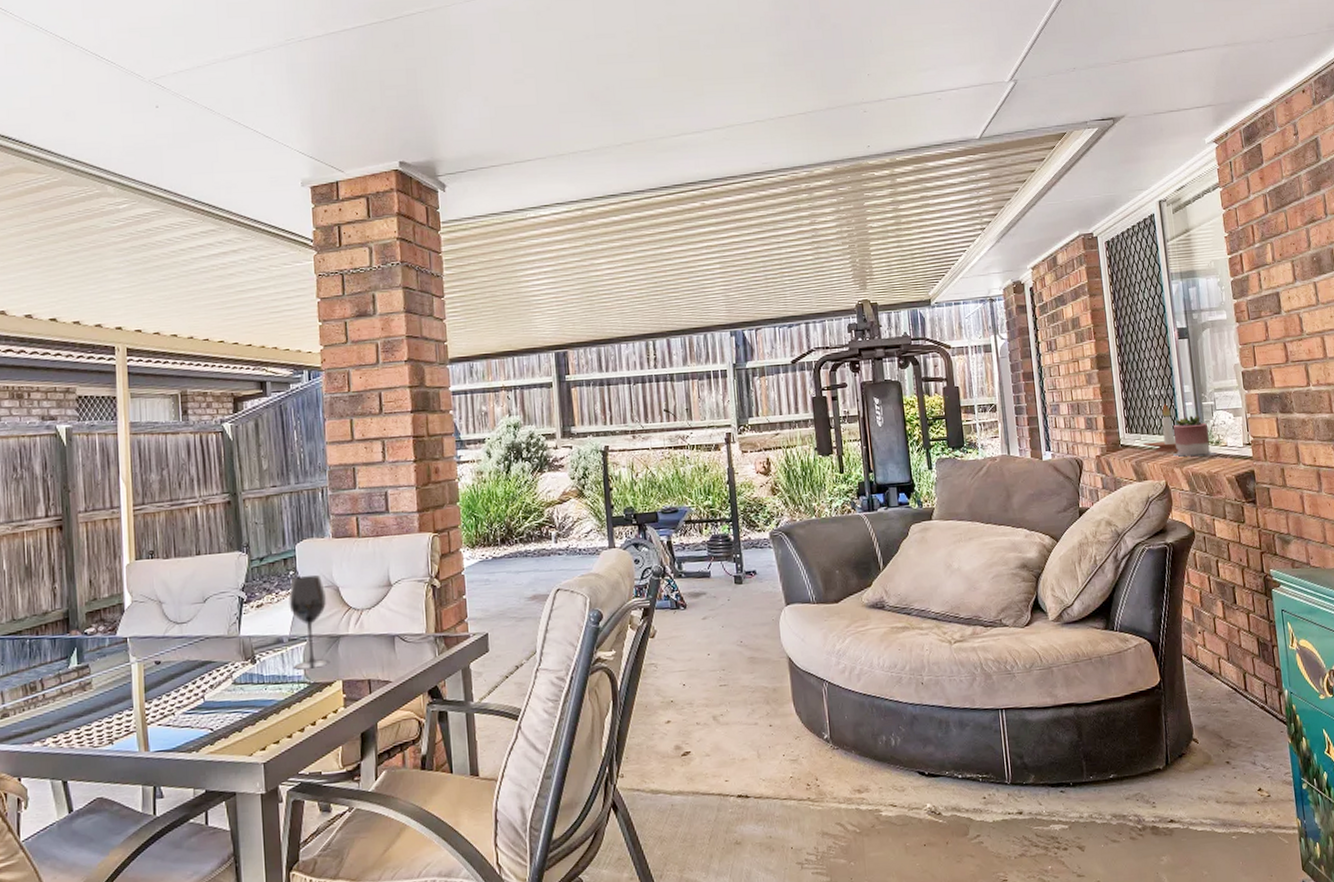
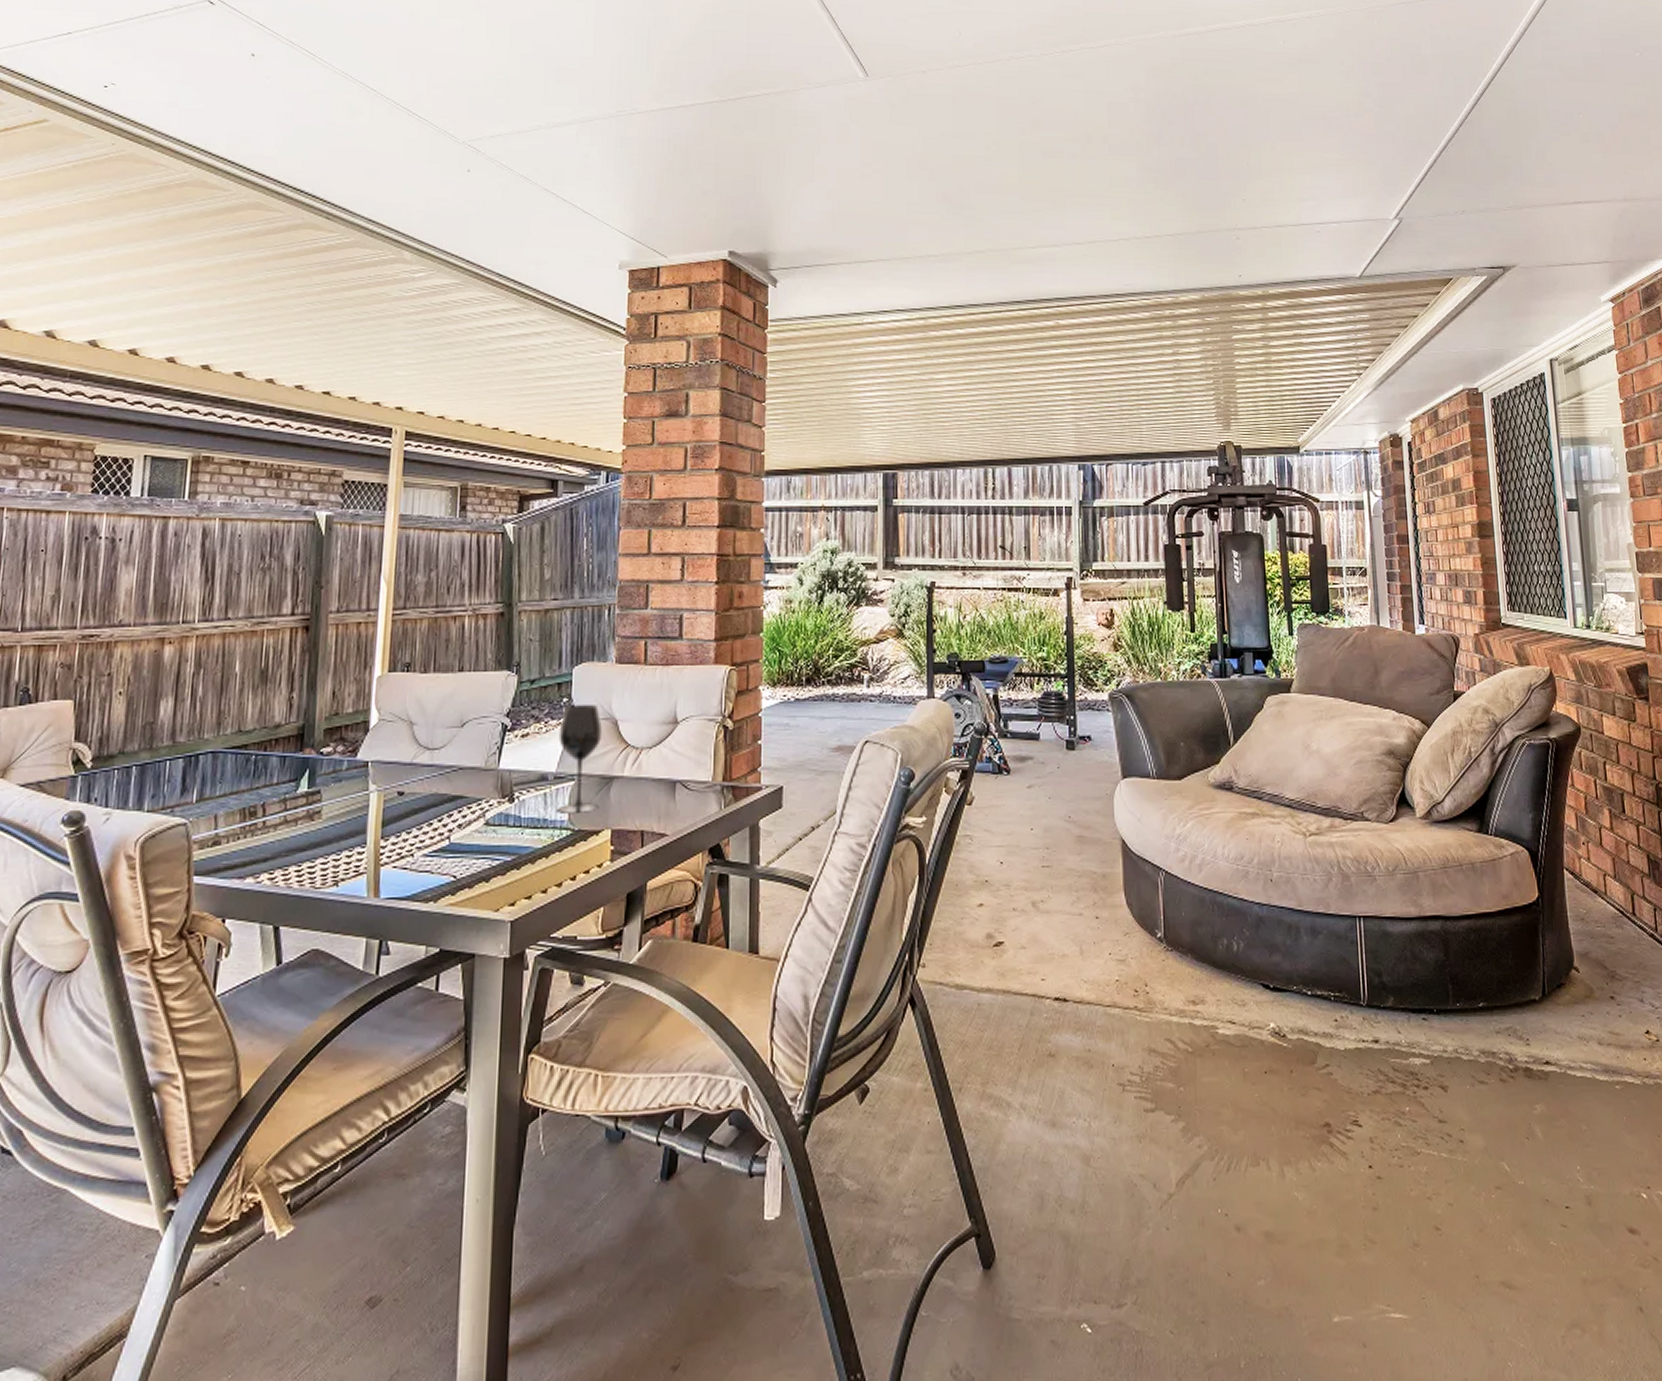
candle holder: present [1142,403,1179,453] -> none [1525,580,1565,637]
succulent planter: present [1173,415,1217,457] -> none [1559,596,1606,643]

